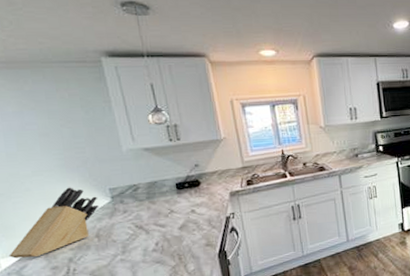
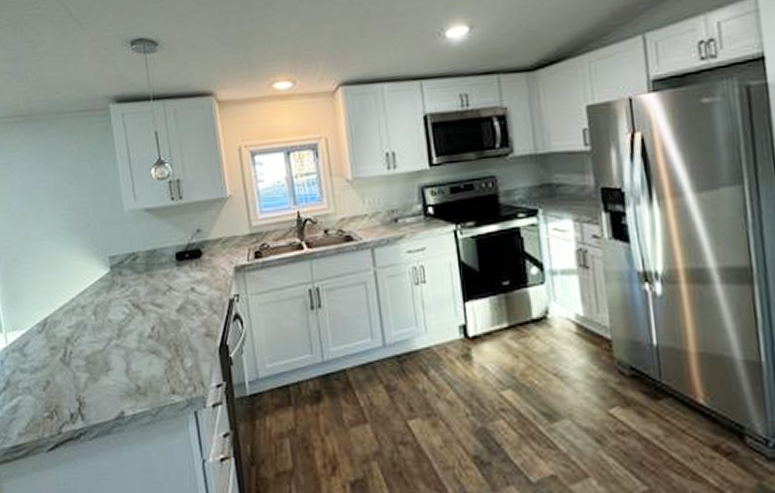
knife block: present [9,187,99,259] -> none [14,253,98,334]

